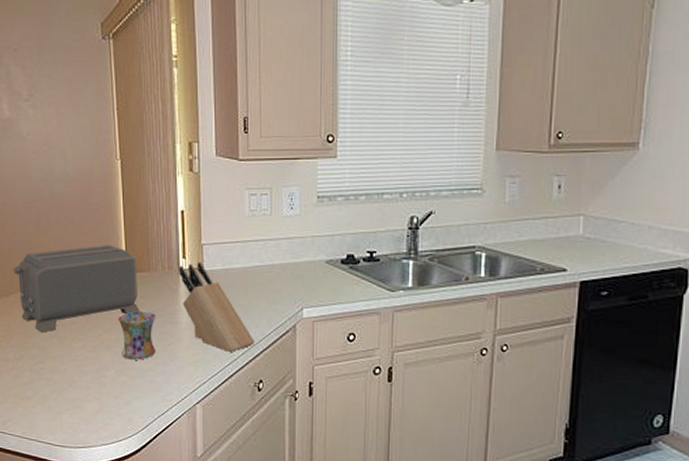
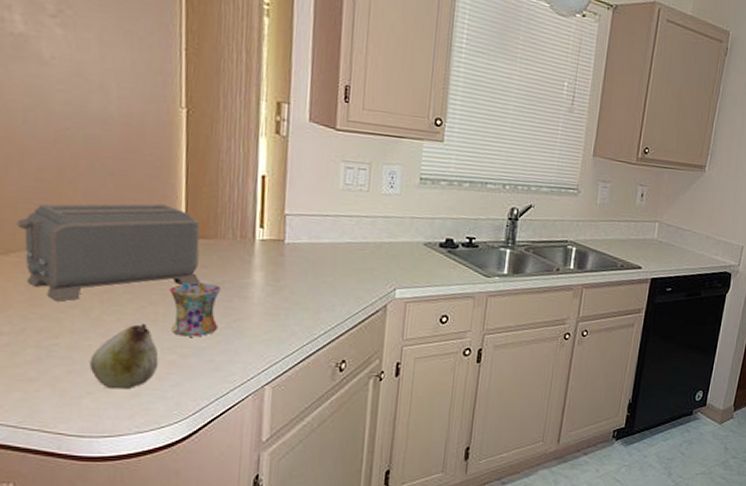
fruit: none [66,349,114,407] -> present [89,323,159,390]
knife block: present [179,262,255,352] -> none [254,233,341,331]

